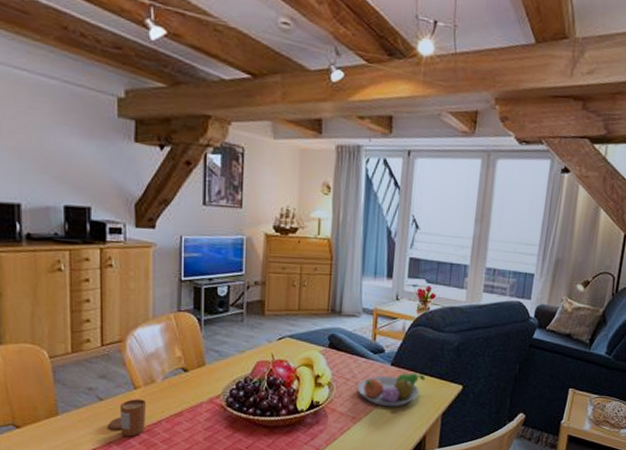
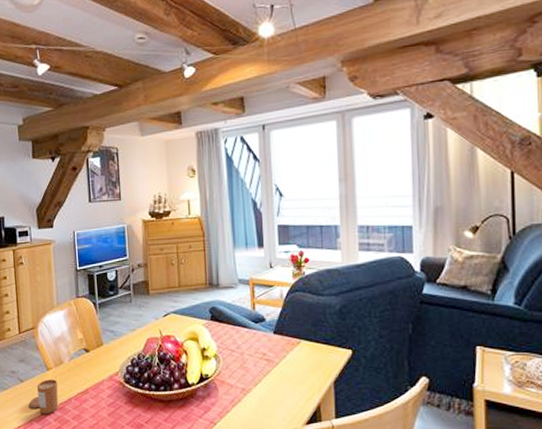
fruit bowl: present [357,373,426,407] -> none [243,340,311,377]

